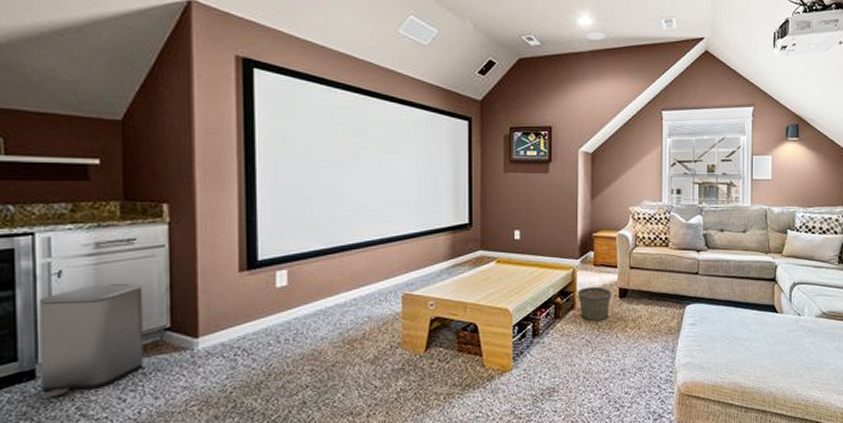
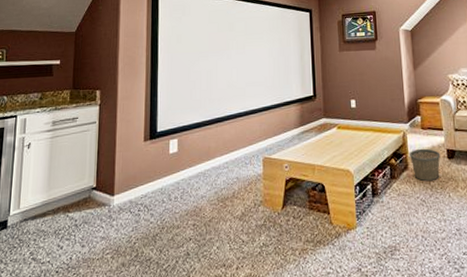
pedal bin: present [39,283,144,397] -> none [10,152,80,243]

